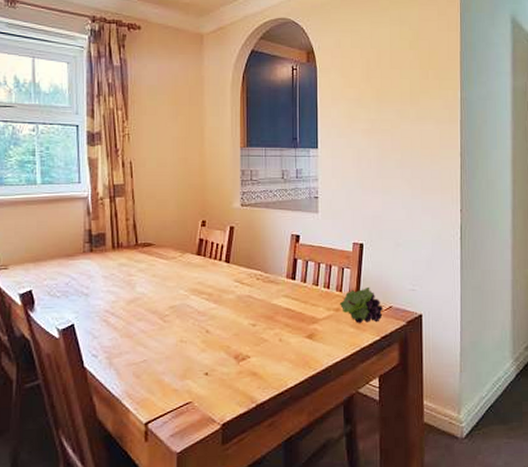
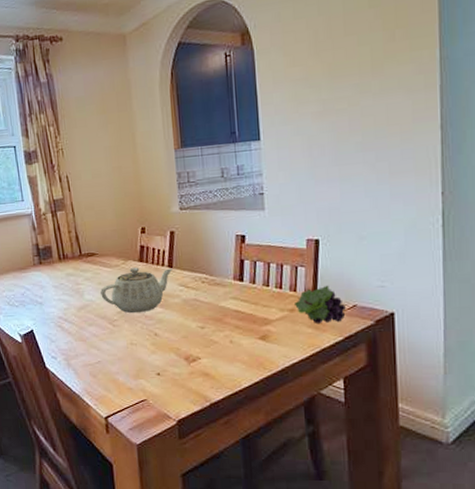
teapot: none [154,261,229,309] -> present [100,267,173,314]

